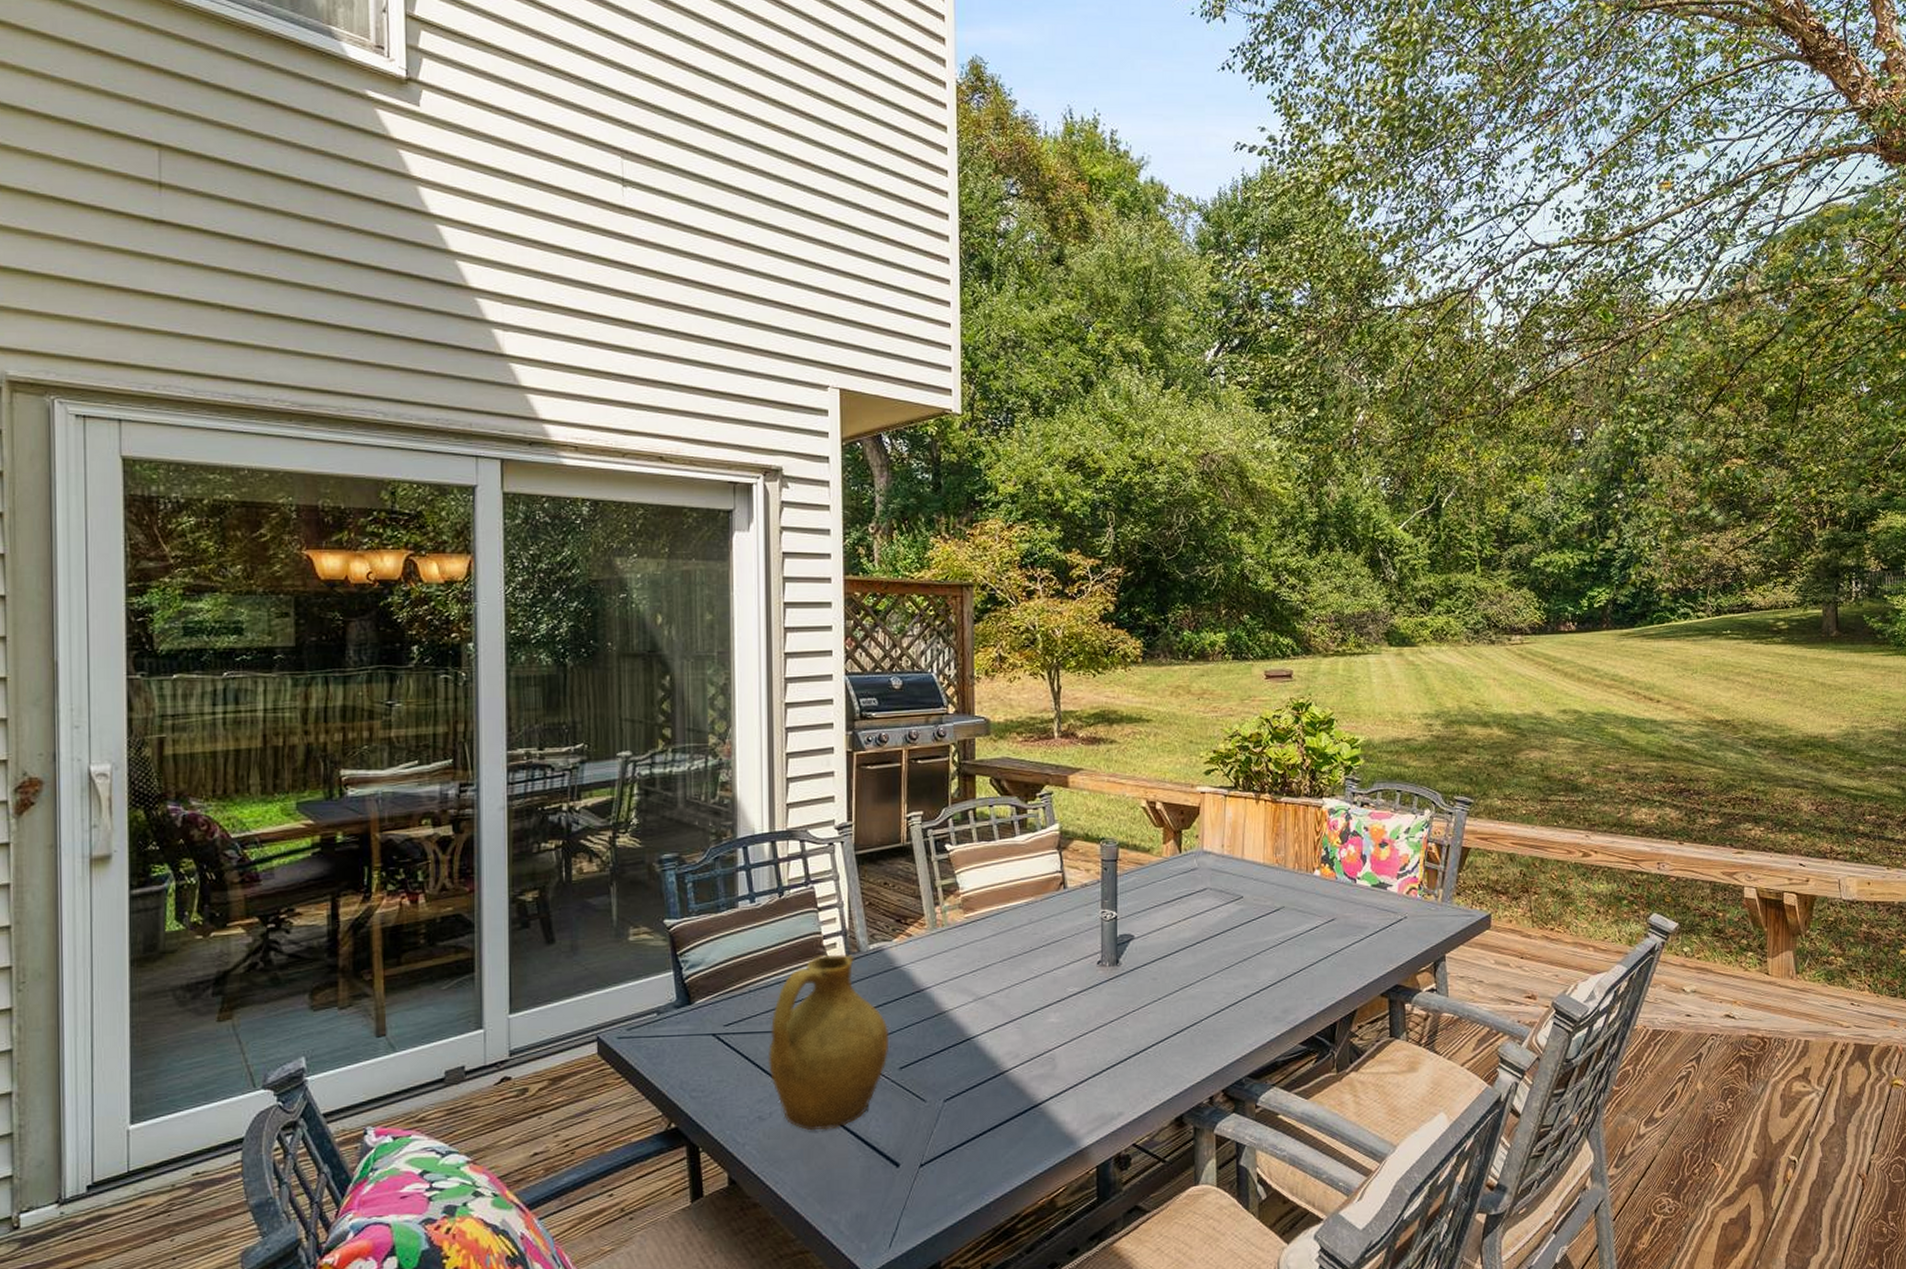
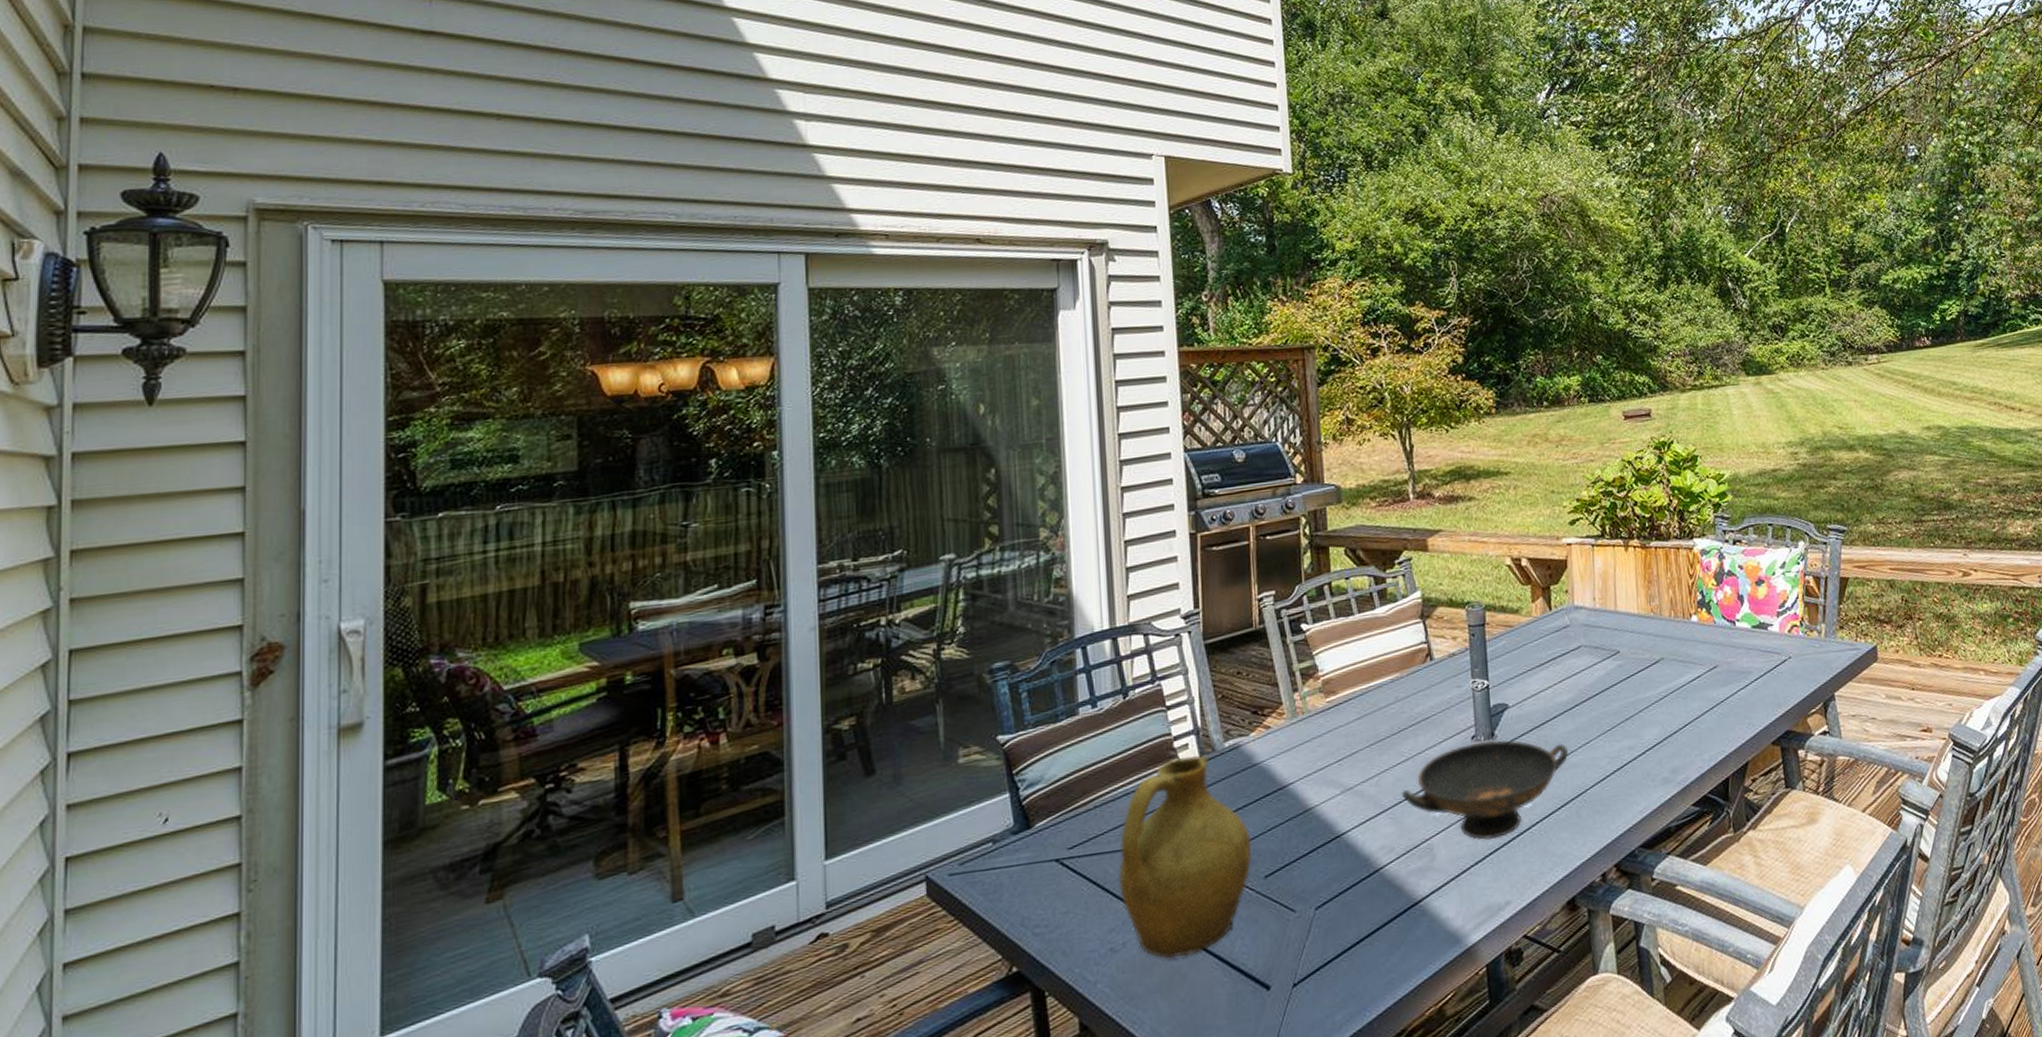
decorative bowl: none [1028,966,1186,1056] -> present [1401,739,1568,840]

